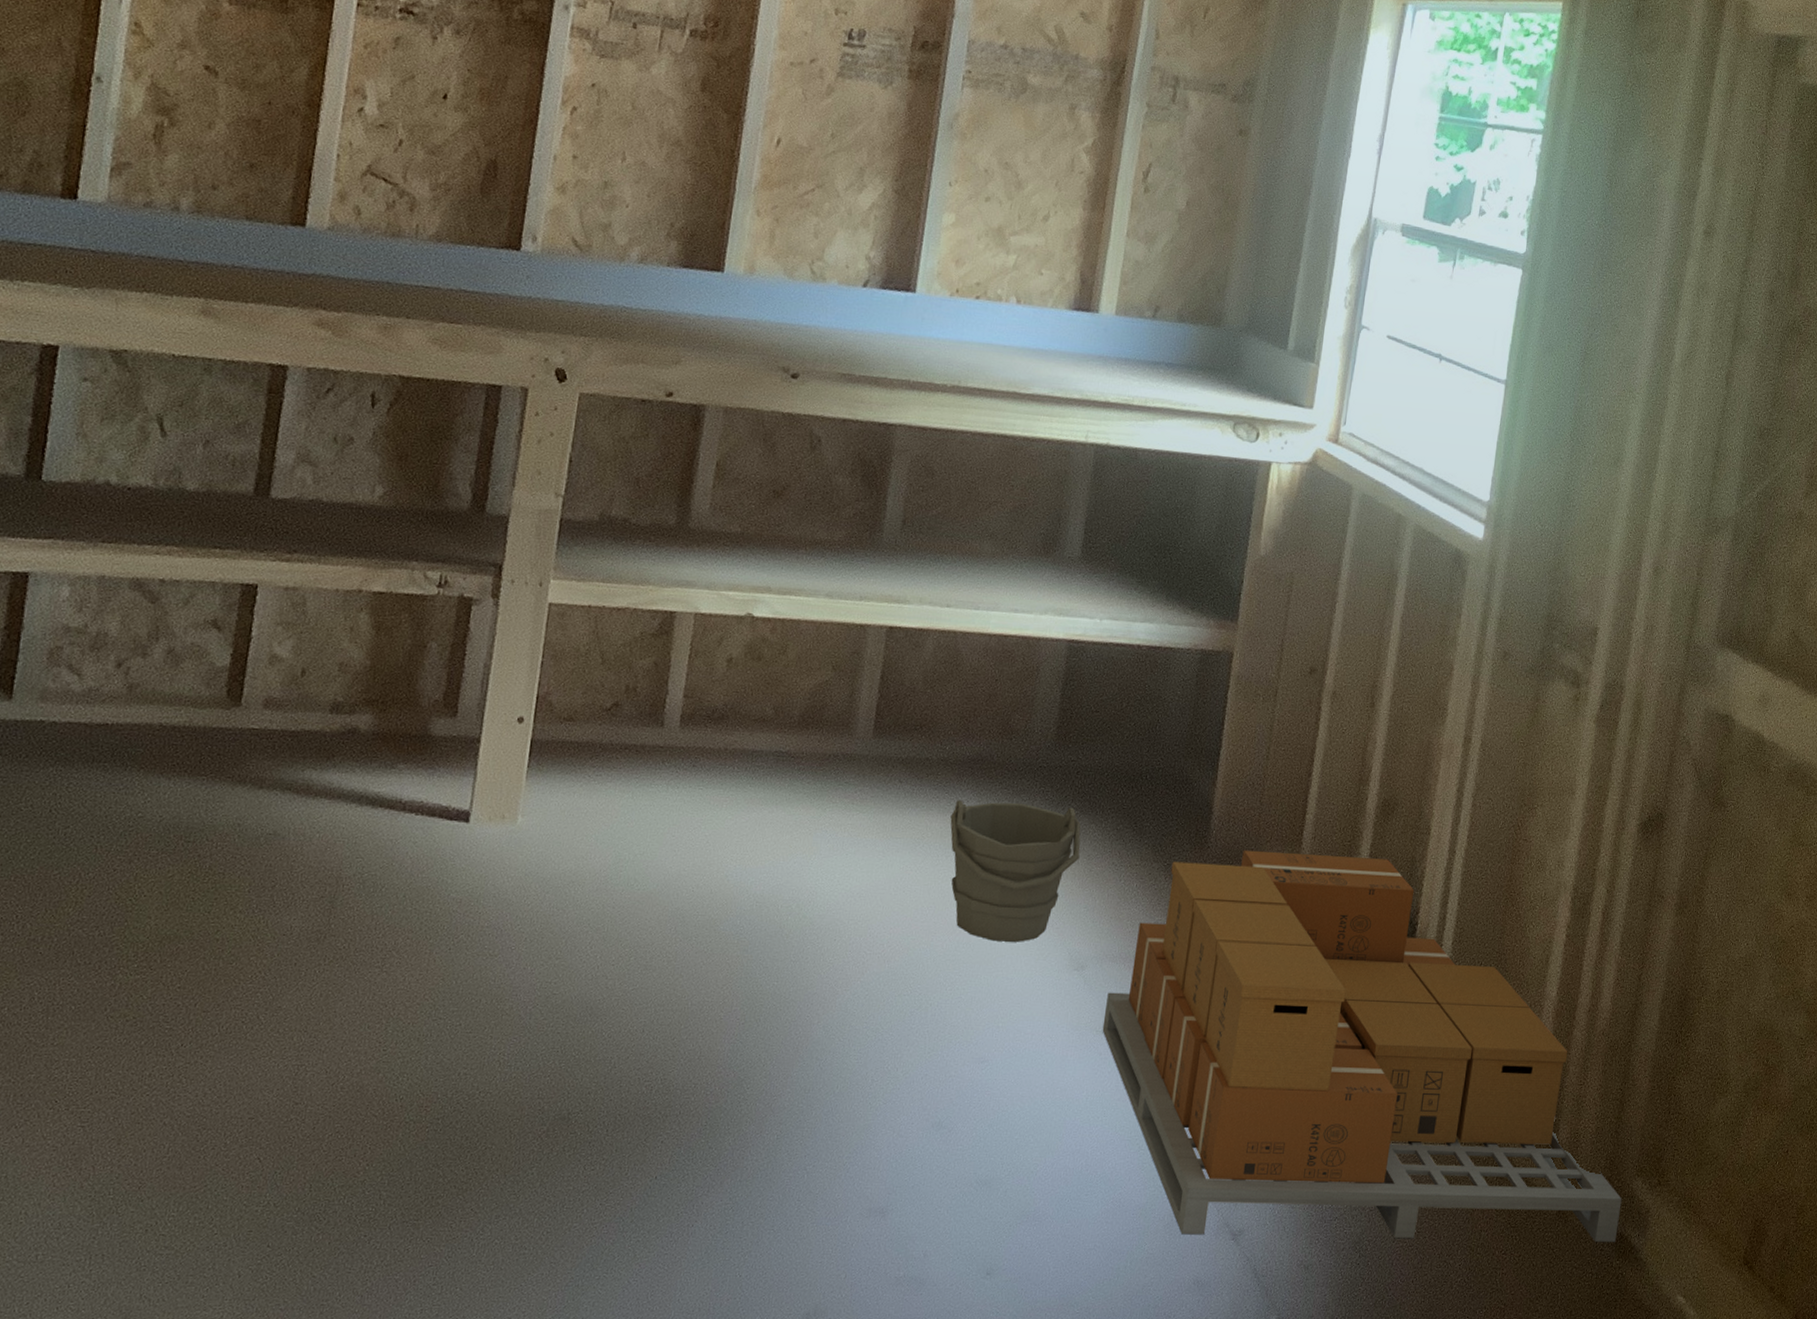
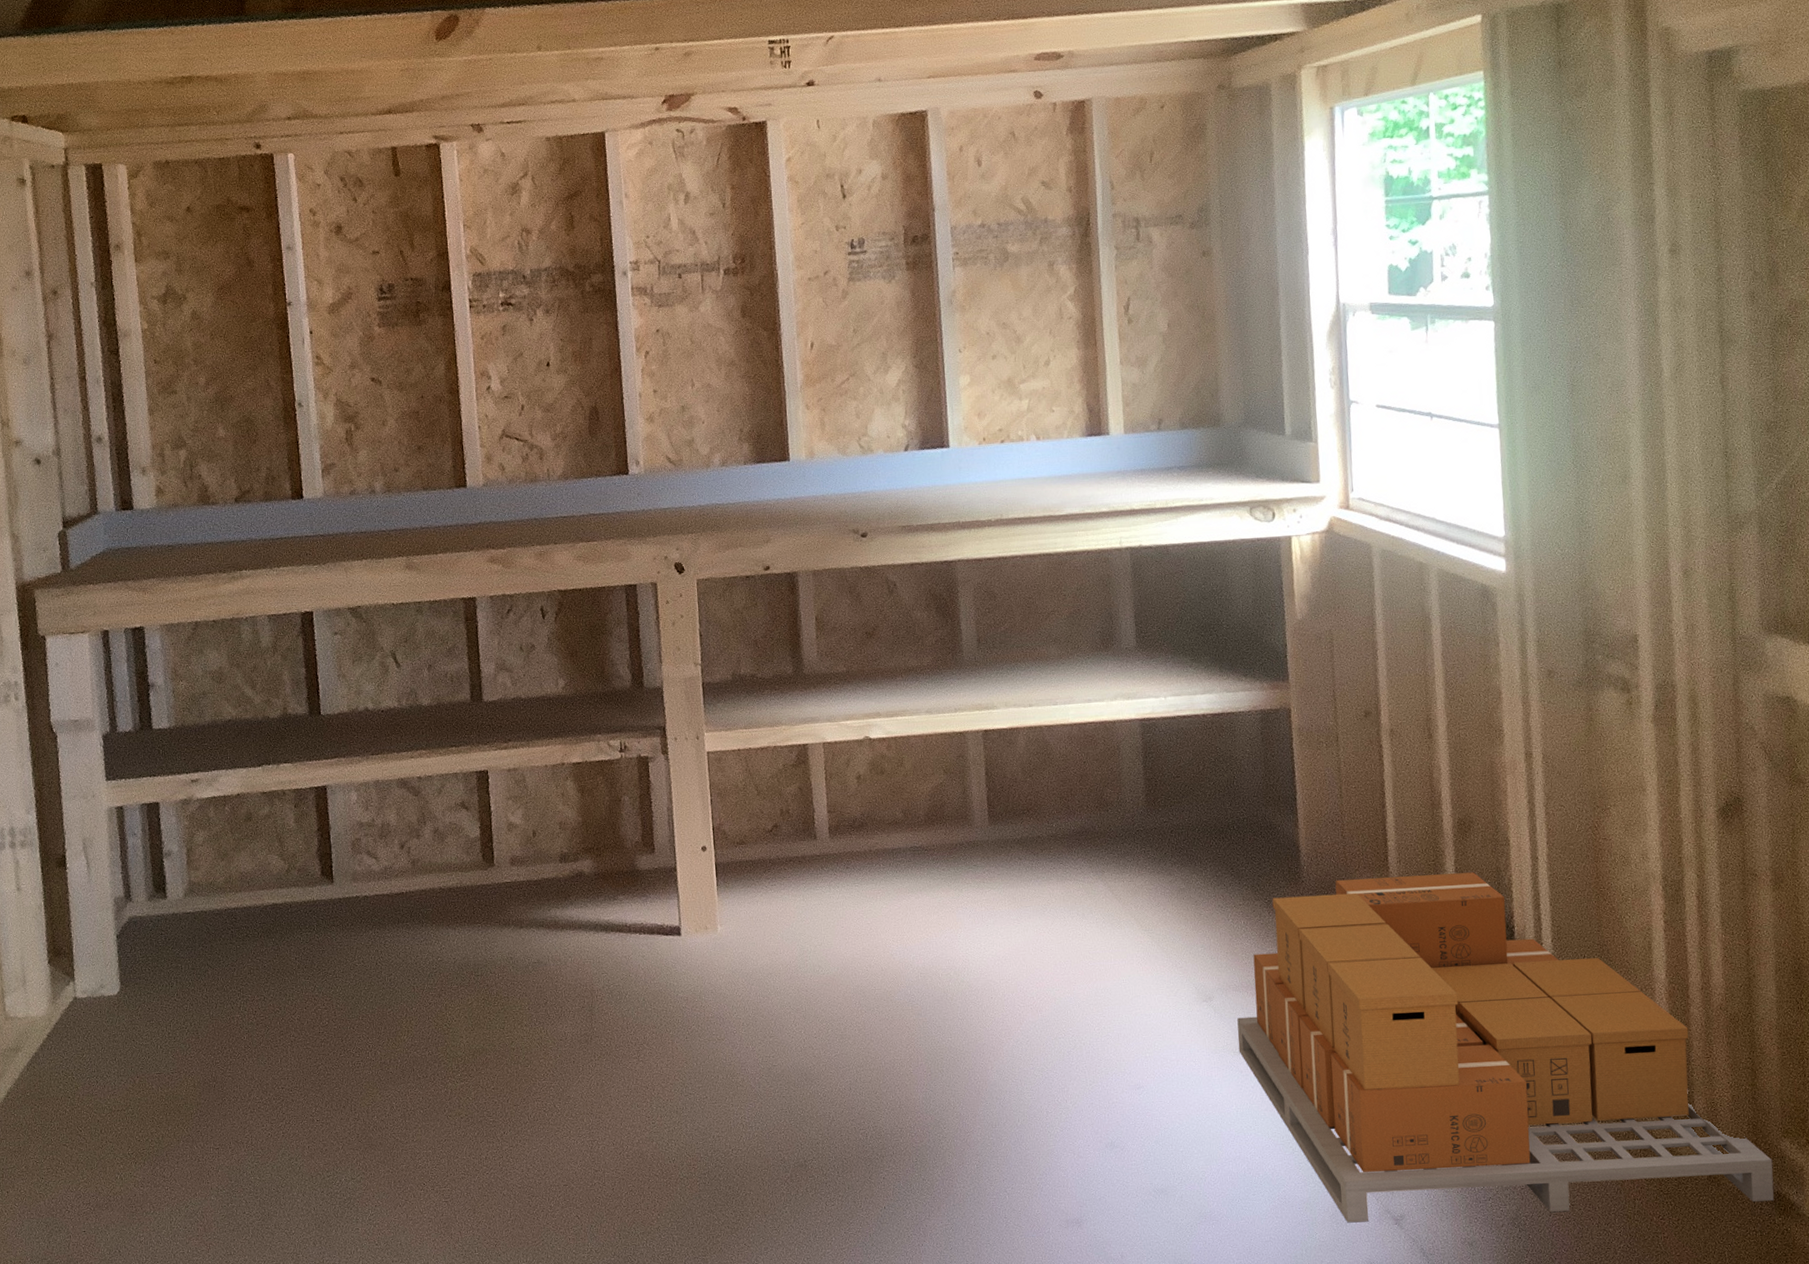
bucket: present [950,800,1081,942] -> none [1068,862,1188,984]

